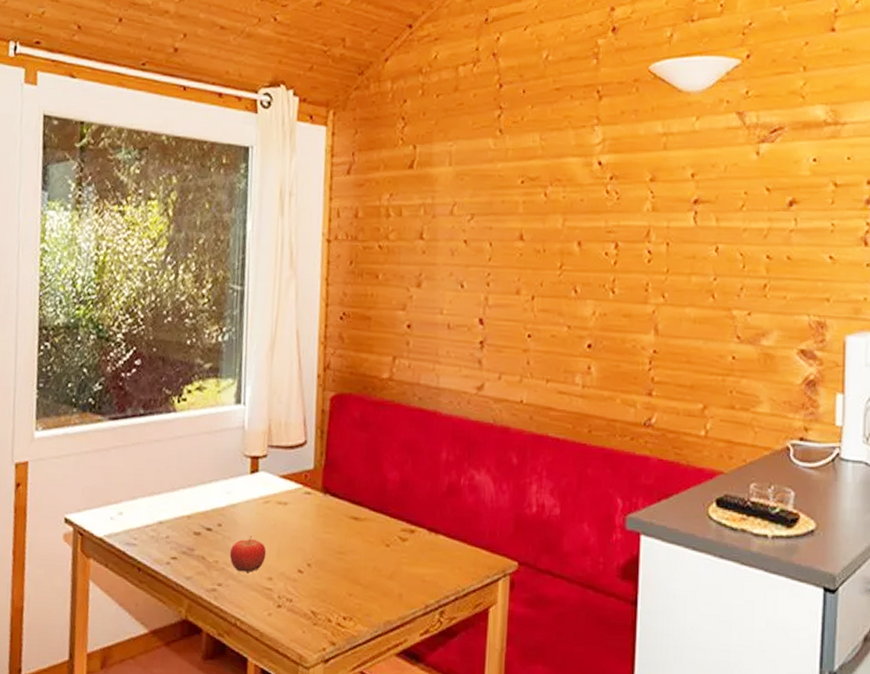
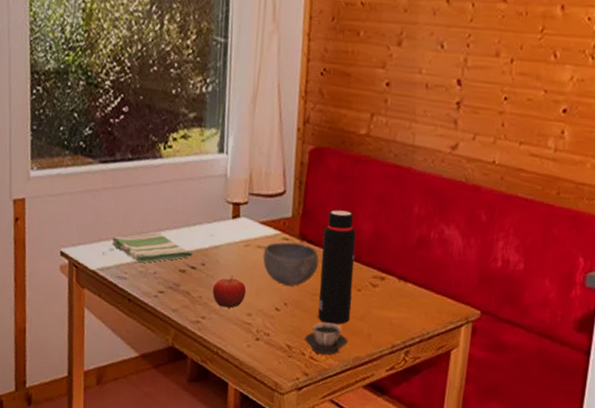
dish towel: none [120,492,209,526] -> present [111,232,193,263]
bowl: none [283,496,344,544] -> present [262,242,319,286]
cup: none [331,583,378,621] -> present [305,322,348,355]
water bottle: none [344,459,382,585] -> present [318,210,356,325]

